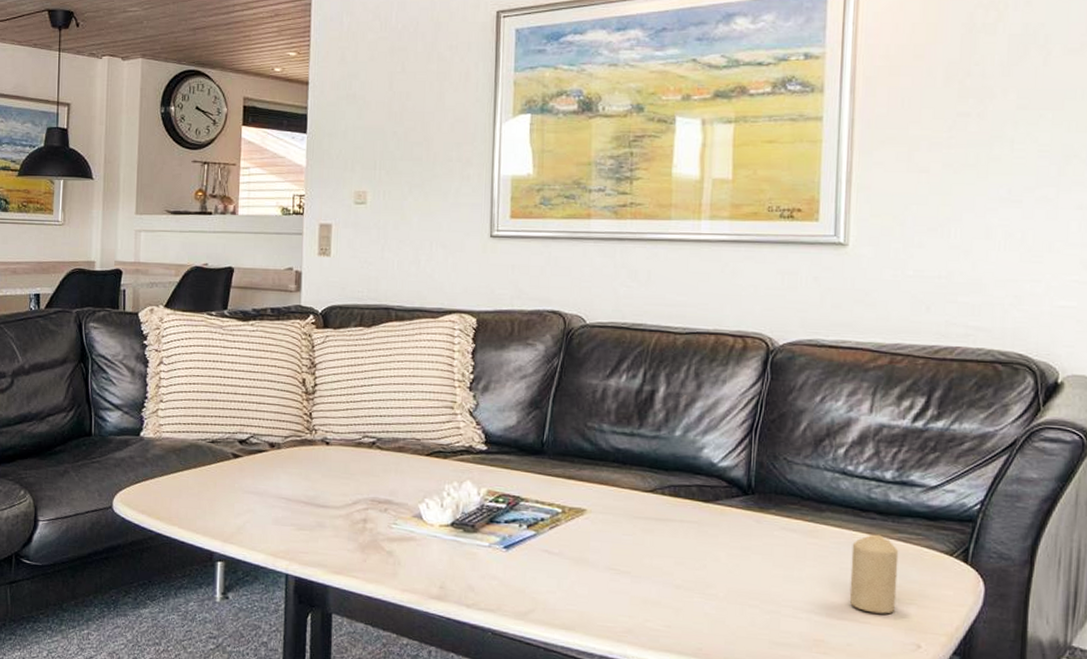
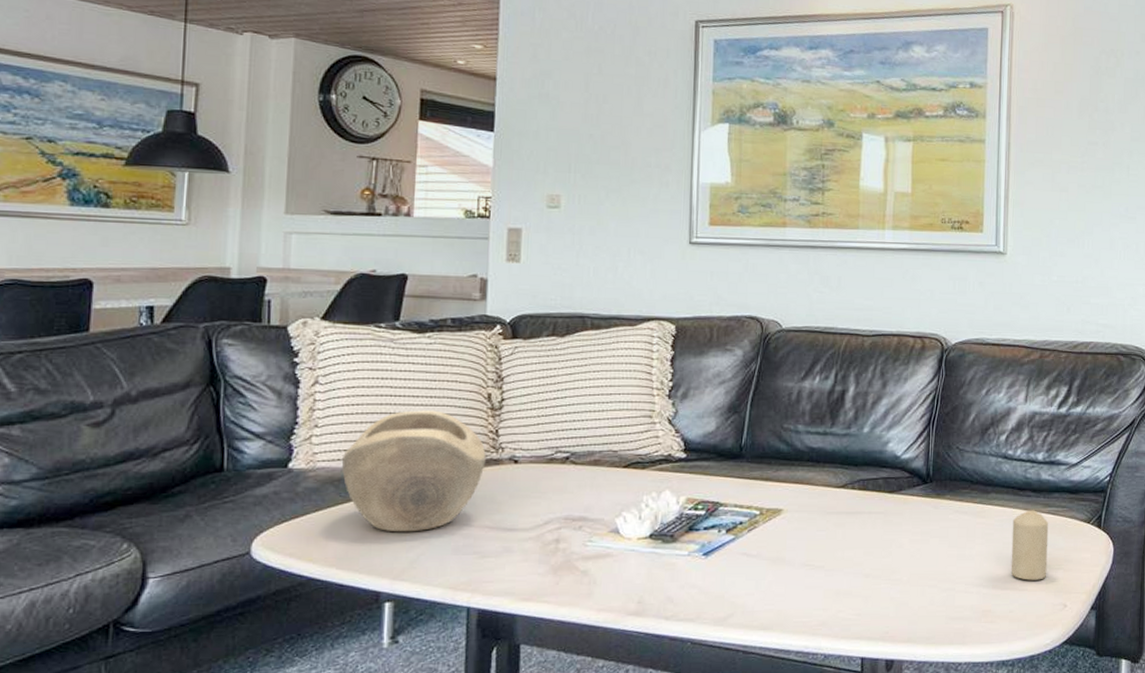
decorative bowl: none [181,391,301,501] -> present [341,410,486,532]

